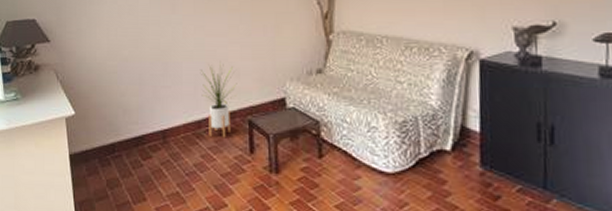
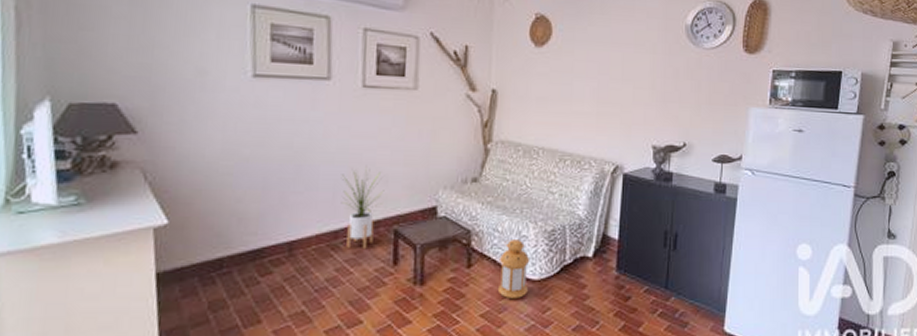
lantern: none [350,131,382,192] -> present [497,240,530,300]

